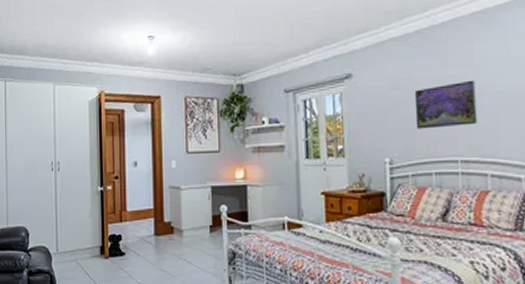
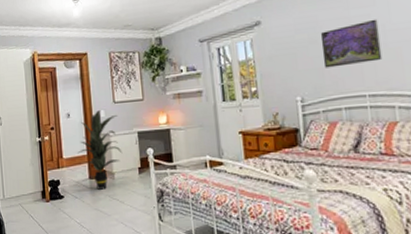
indoor plant: none [143,160,193,248] -> present [78,110,123,190]

